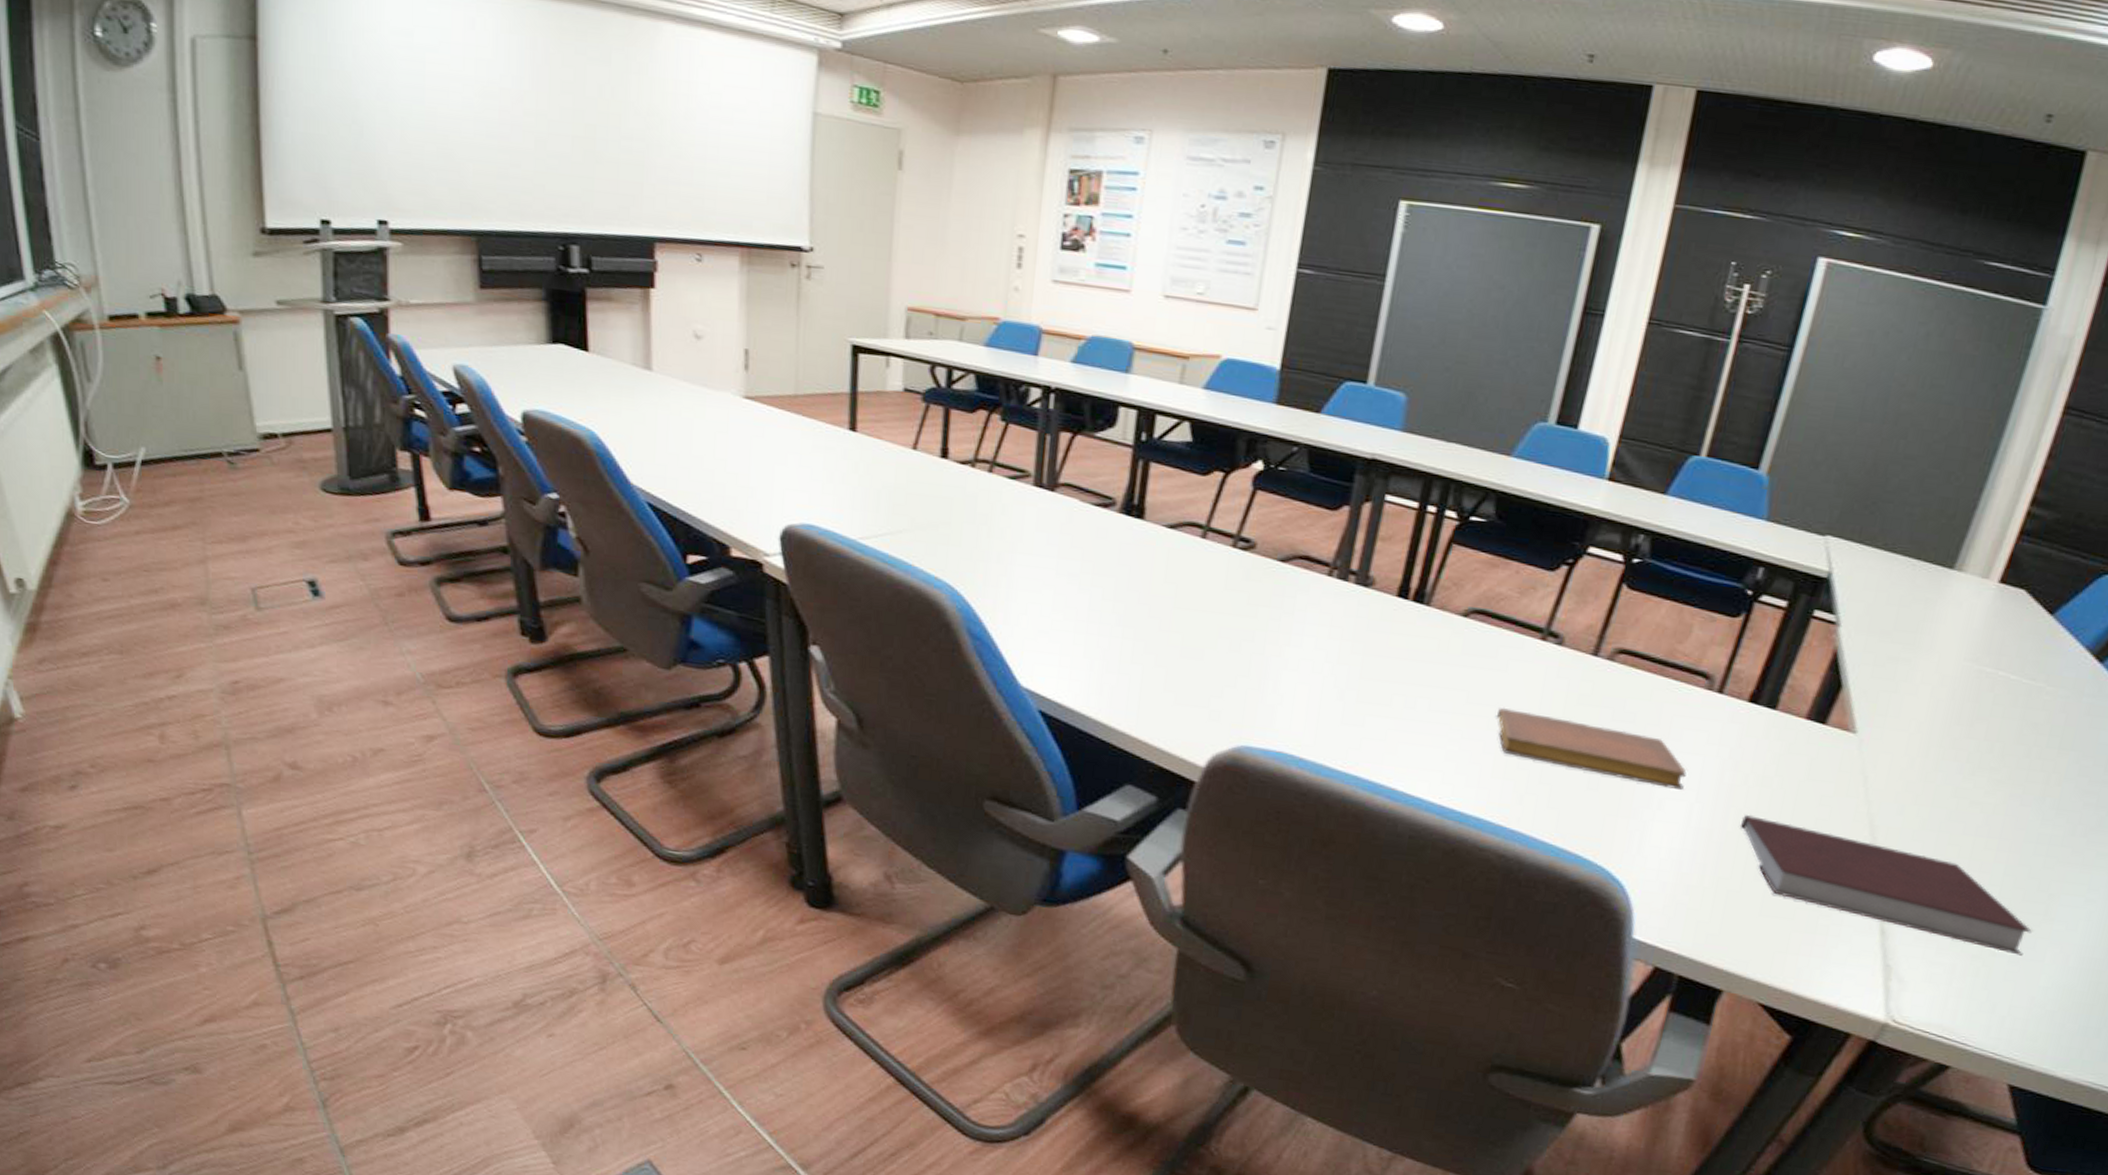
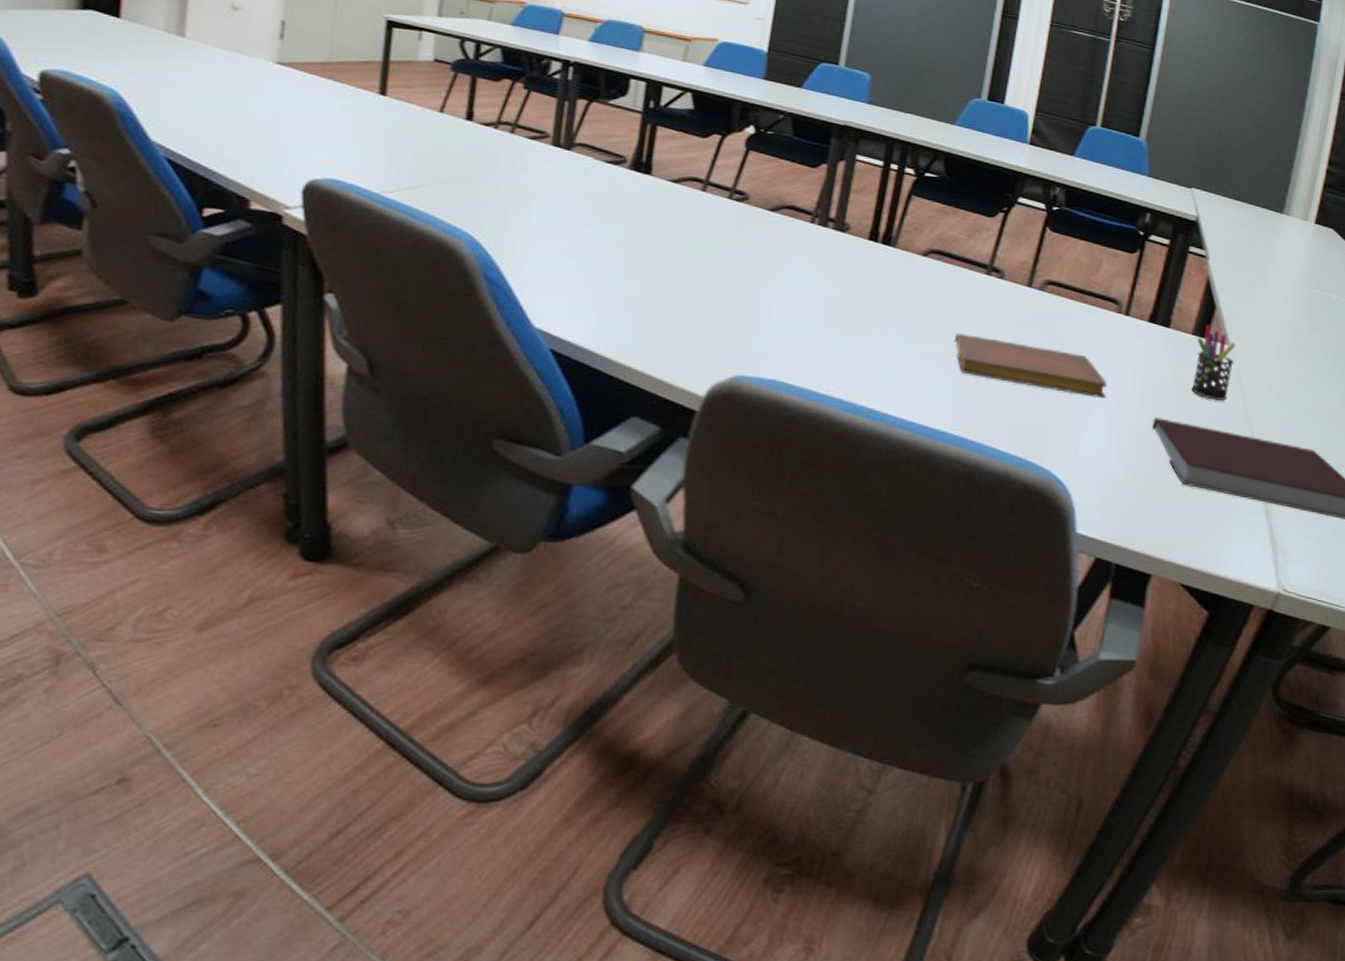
pen holder: none [1797,707,1865,801] -> present [1191,324,1236,402]

